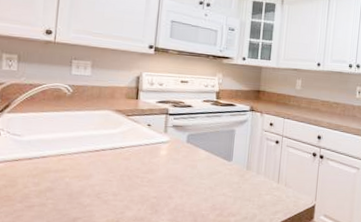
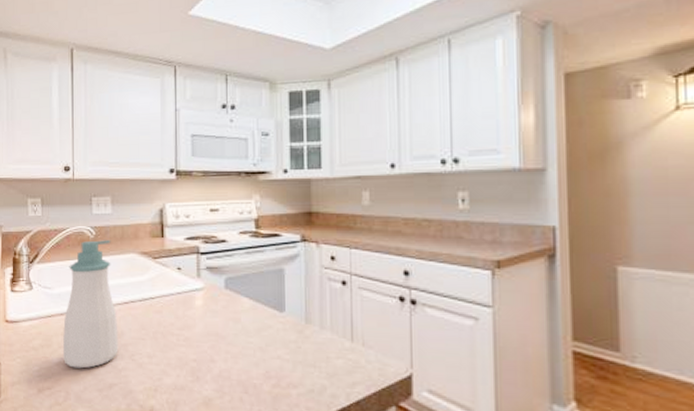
soap bottle: none [28,97,88,206] -> present [63,240,119,369]

